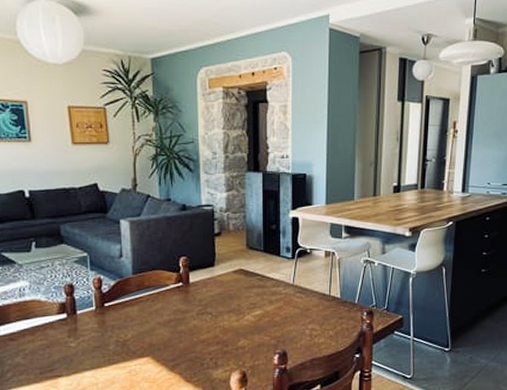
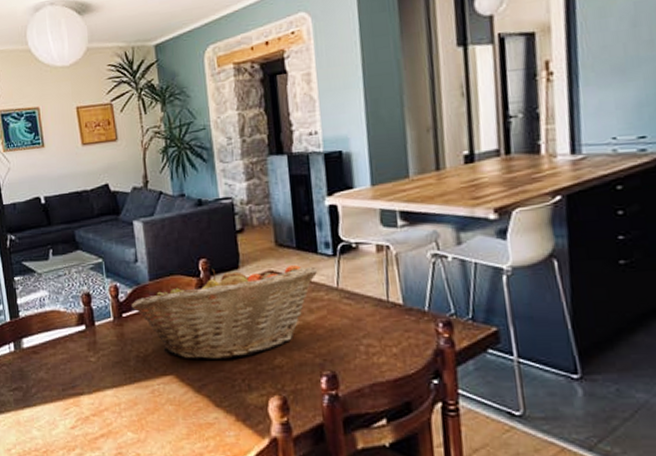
fruit basket: none [114,264,279,343] -> present [131,264,318,359]

